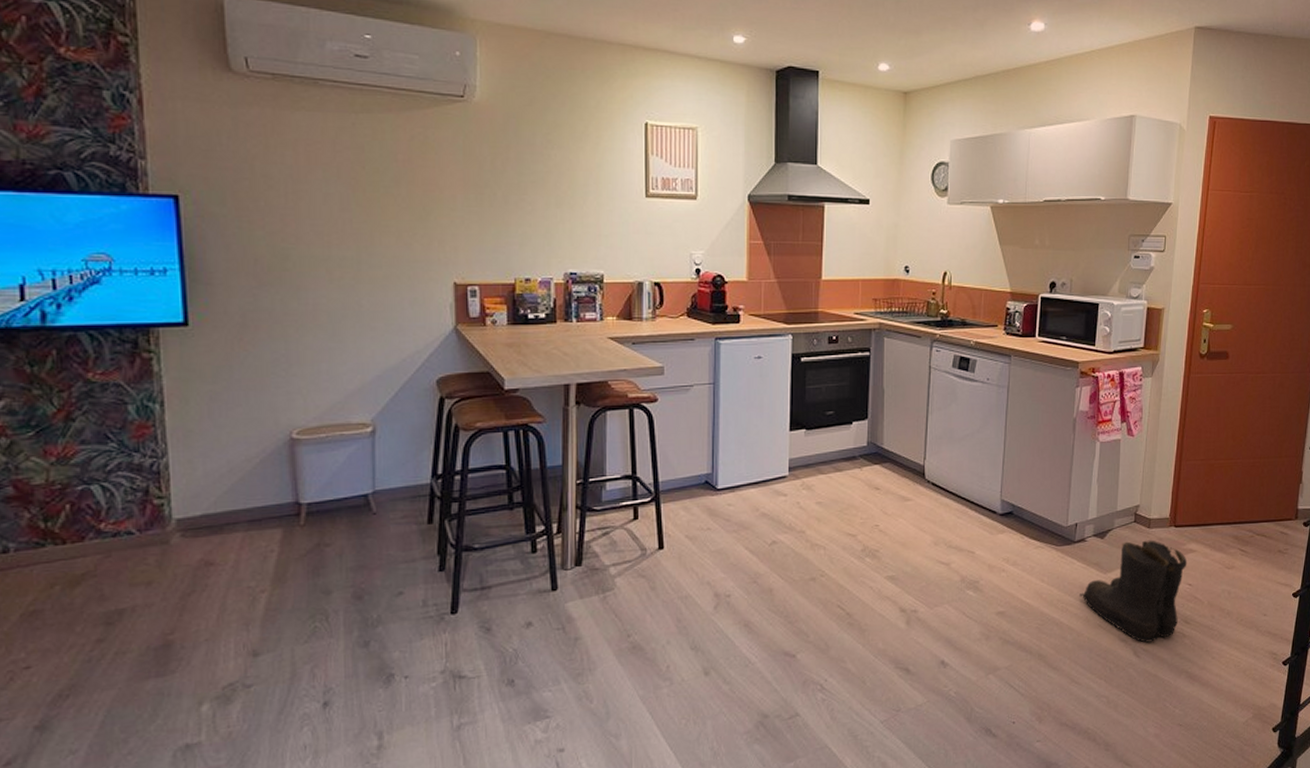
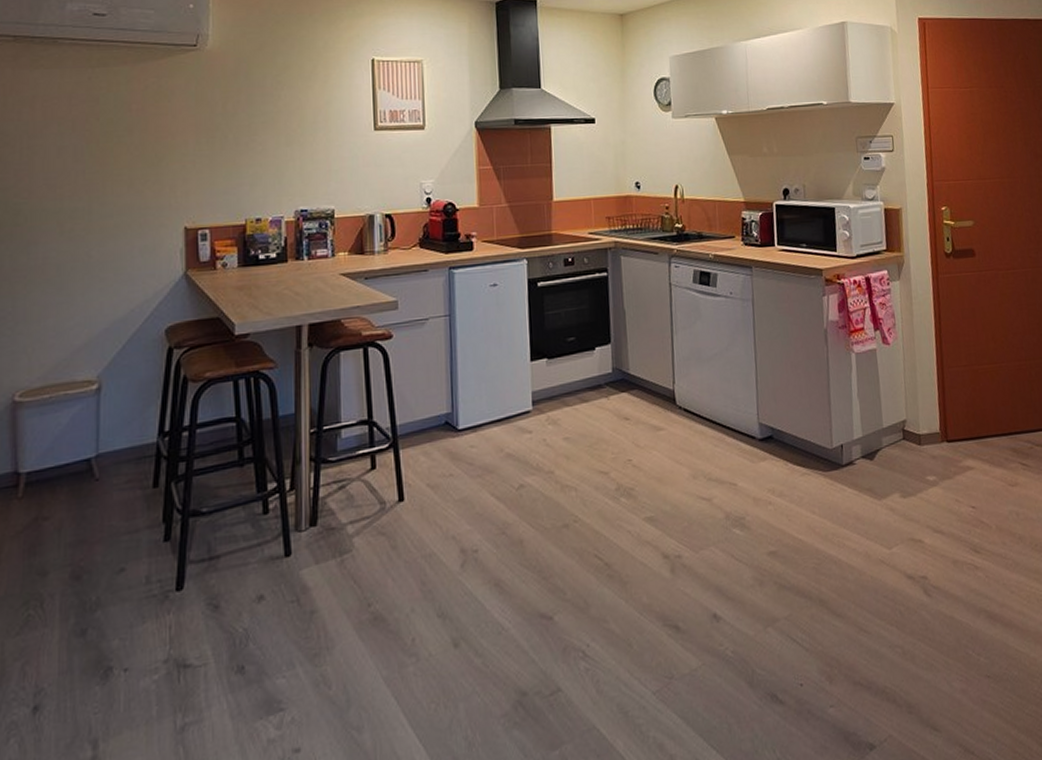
boots: present [1080,540,1188,643] -> none [855,458,967,579]

